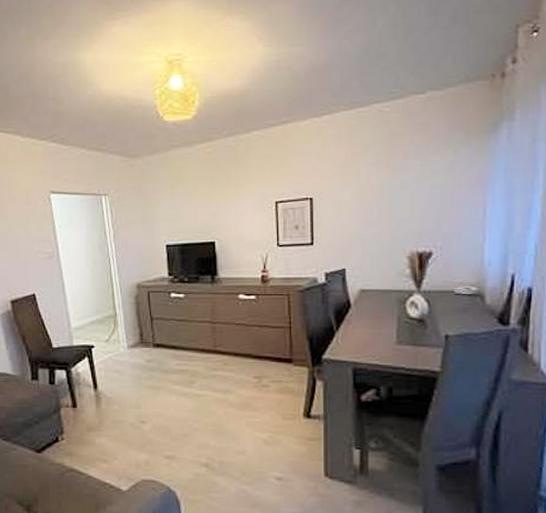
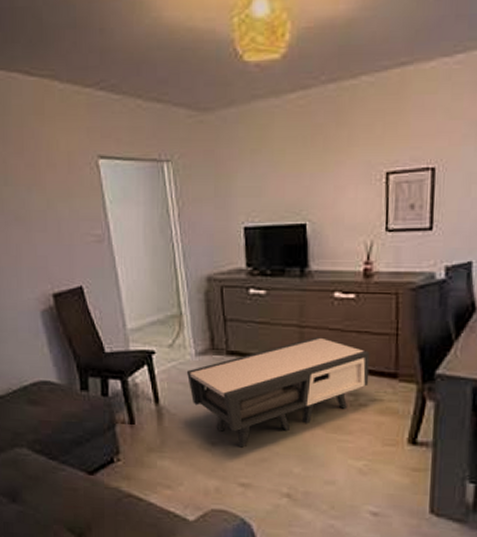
coffee table: none [121,331,269,425] -> present [187,337,370,448]

